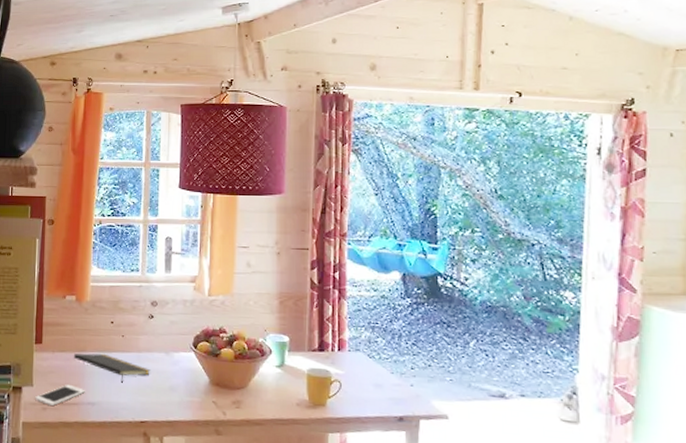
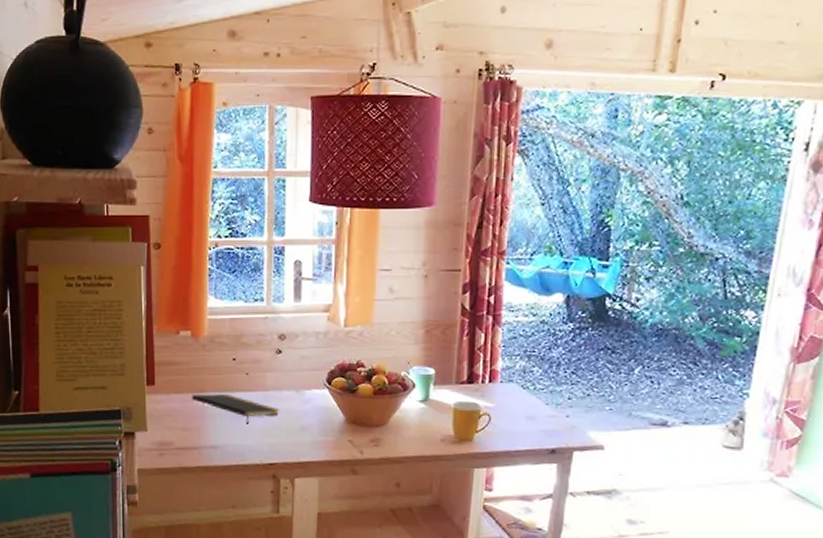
cell phone: present [35,385,85,406] -> none [150,428,206,451]

